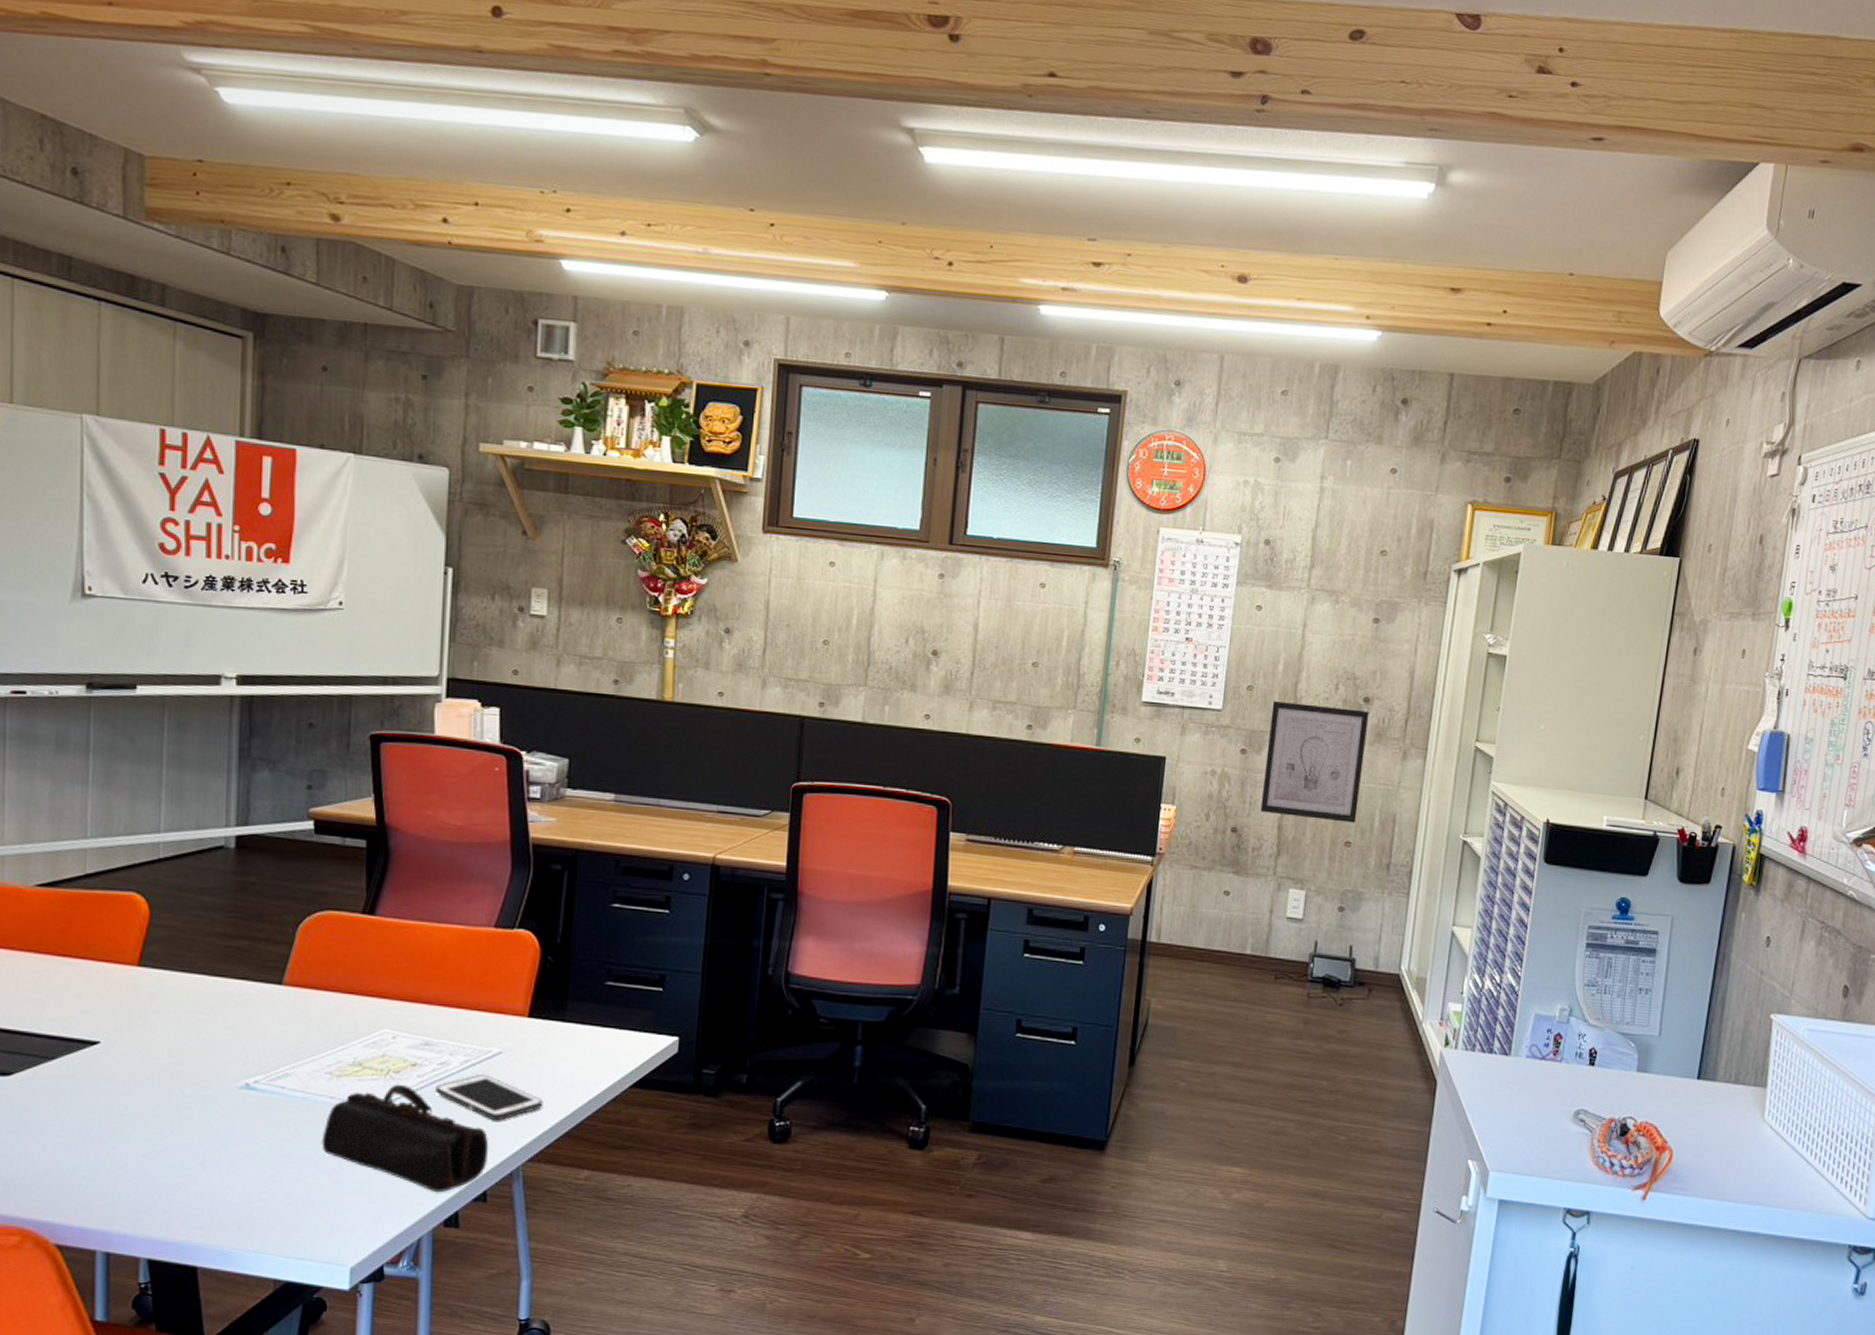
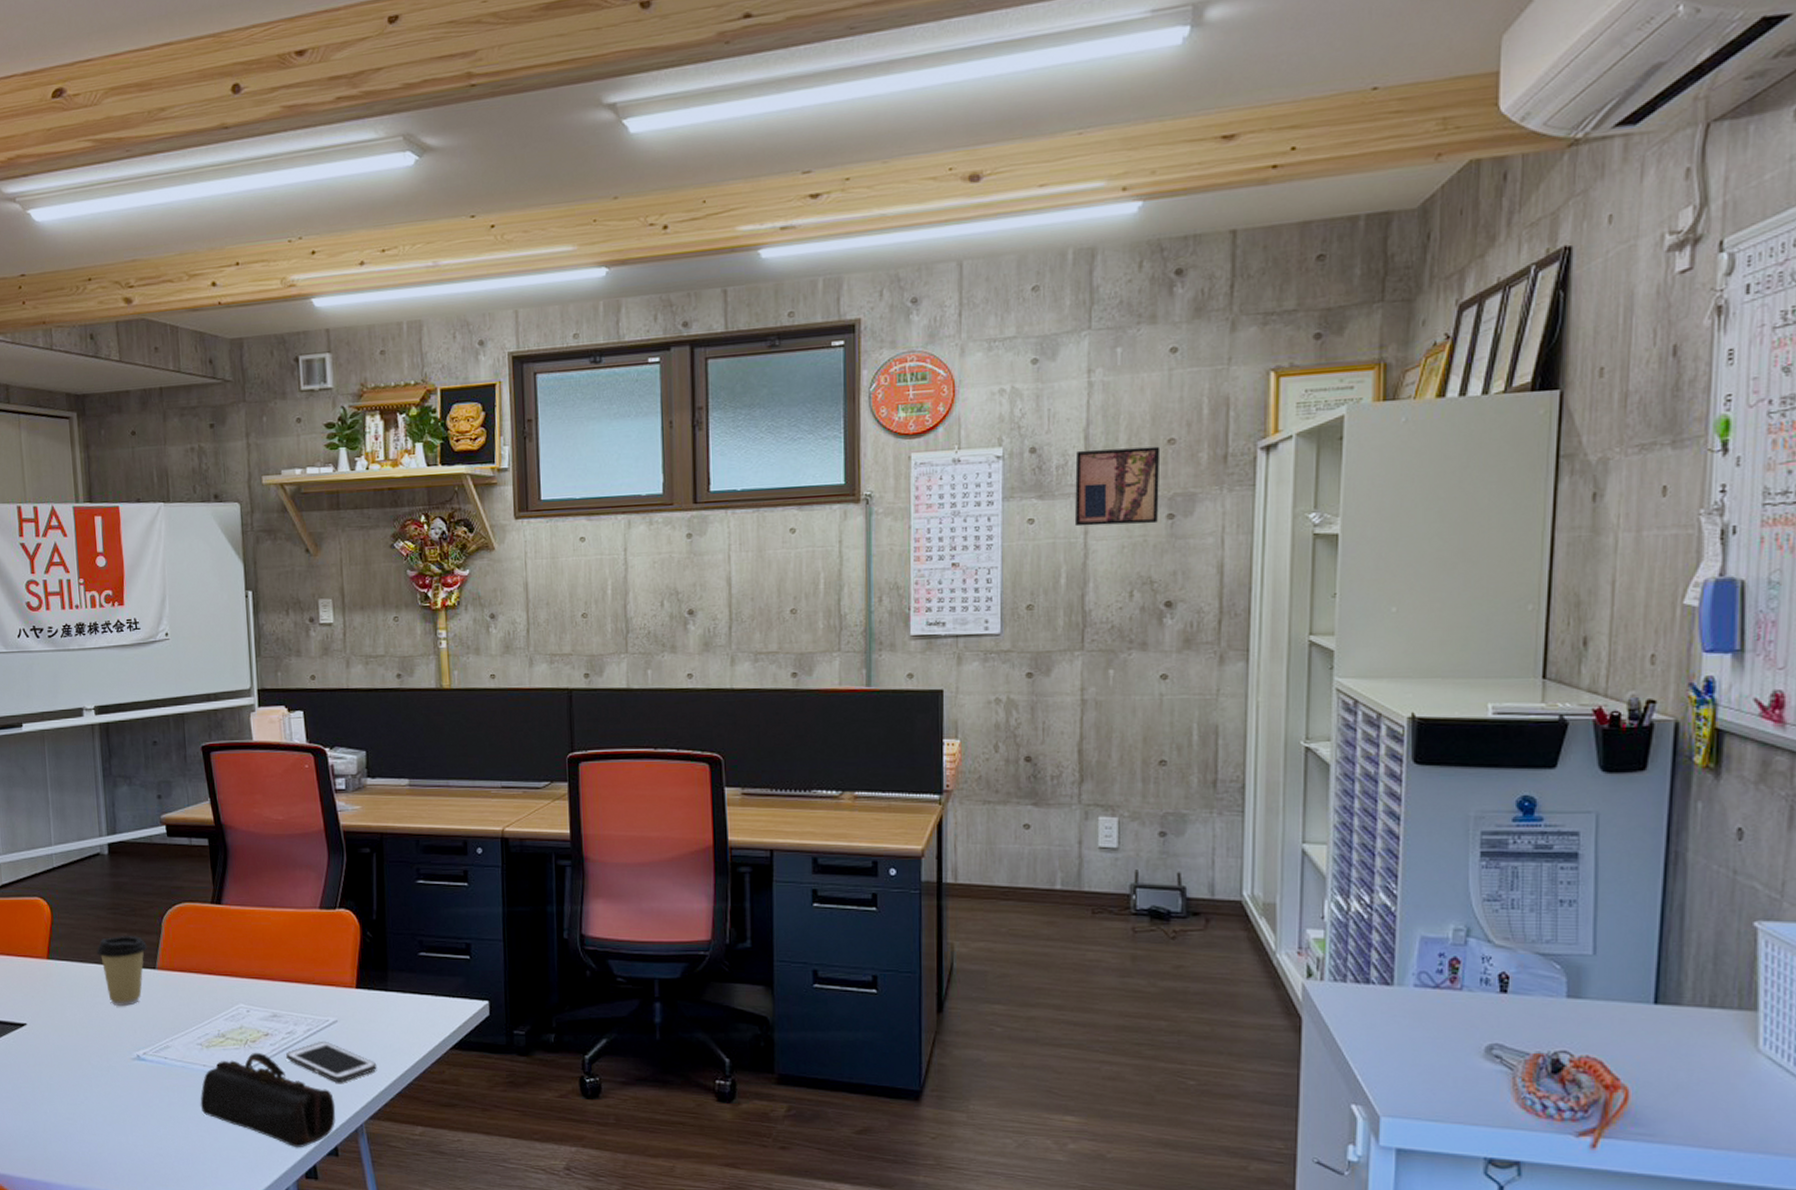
coffee cup: none [206,944,275,1026] -> present [96,936,148,1006]
wall art: present [1260,700,1370,823] -> none [1055,616,1174,740]
wall art: none [1295,548,1374,625] -> present [1074,446,1161,527]

